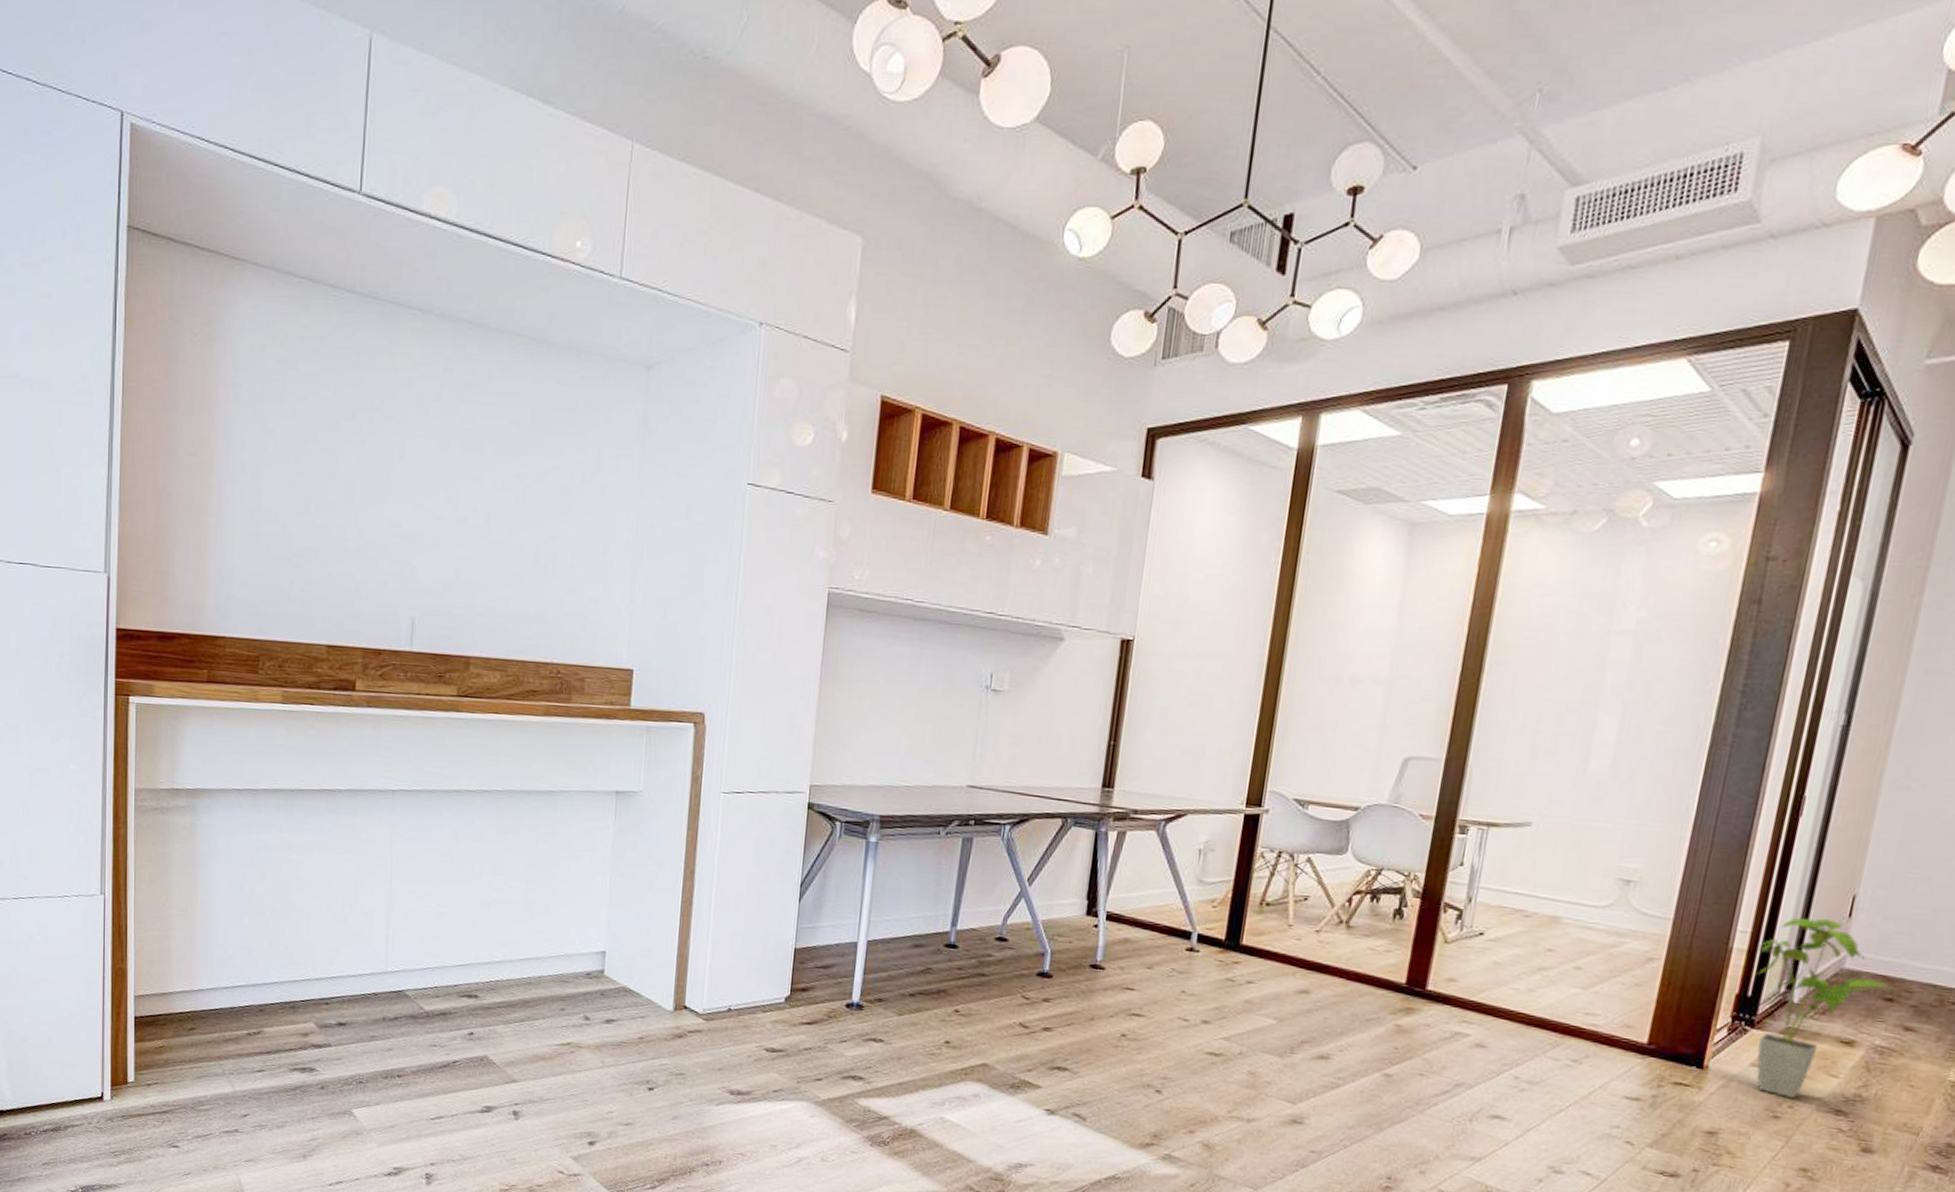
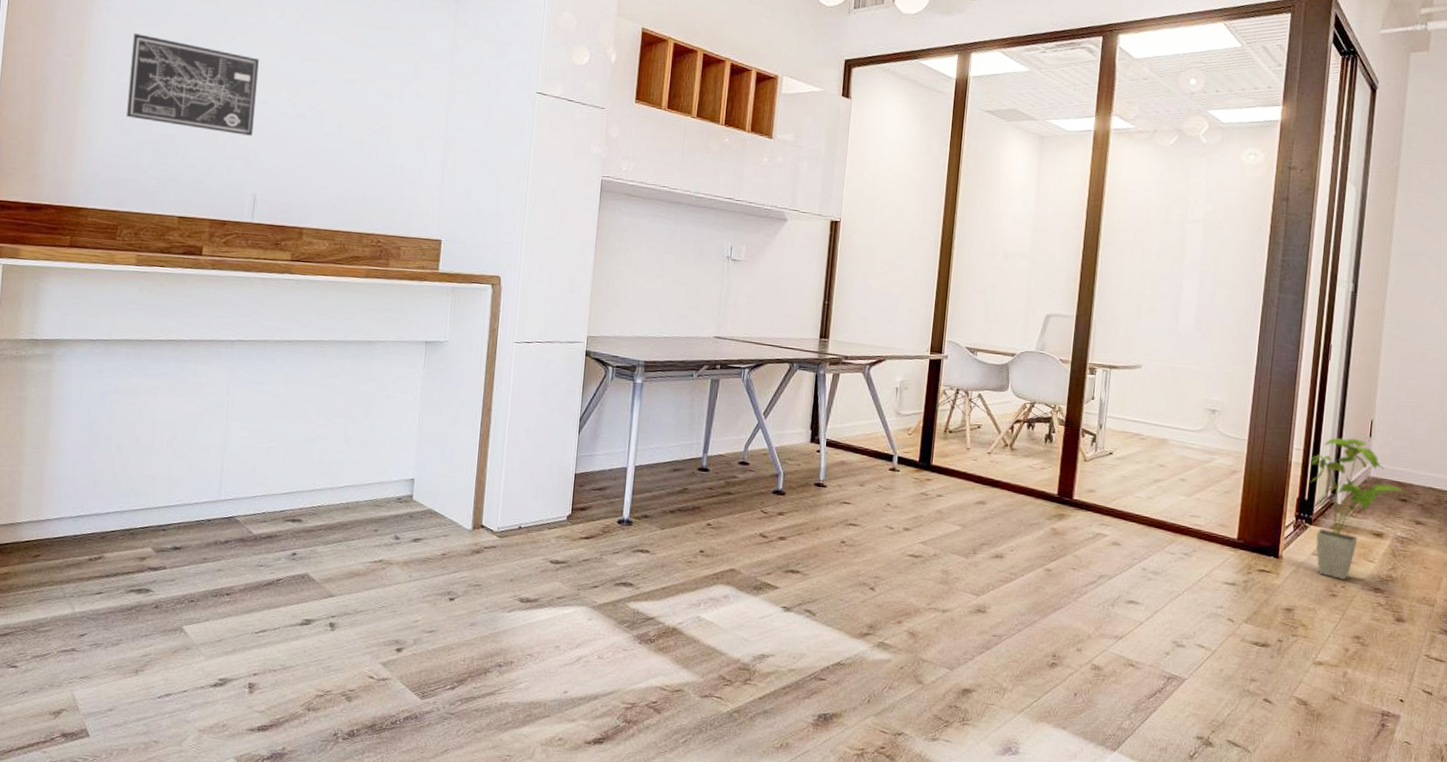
wall art: none [262,425,412,547] -> present [126,33,259,136]

